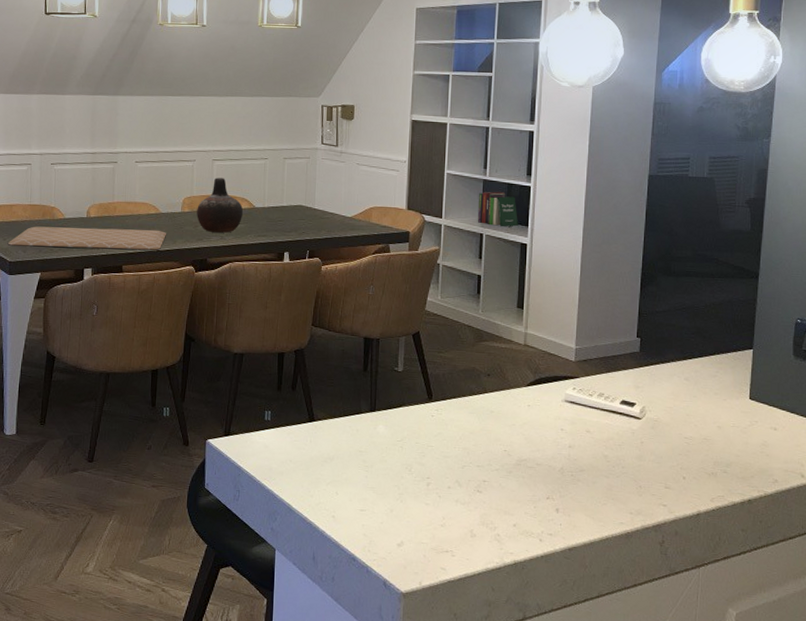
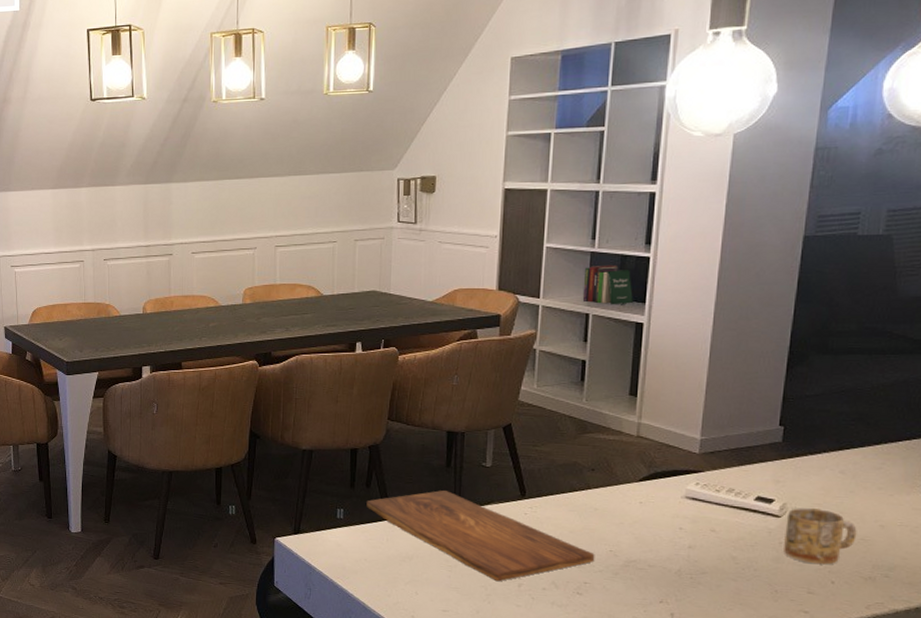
placemat: present [7,226,167,250] -> none [63,323,228,346]
vase: present [197,178,244,233] -> none [259,265,310,324]
cutting board: none [292,393,492,480] -> present [366,490,595,581]
mug: none [645,410,701,462] -> present [784,507,857,565]

